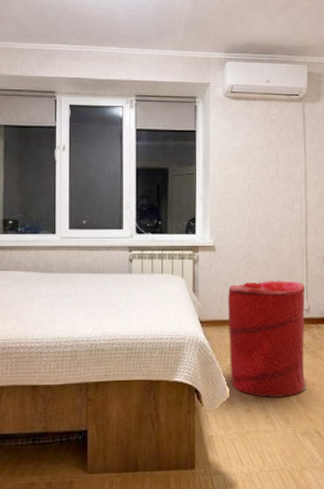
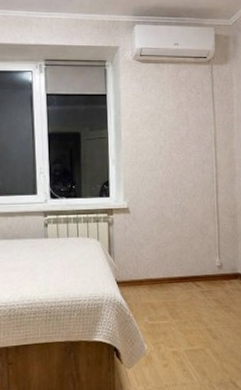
laundry hamper: present [227,280,306,398] -> none [142,239,221,352]

